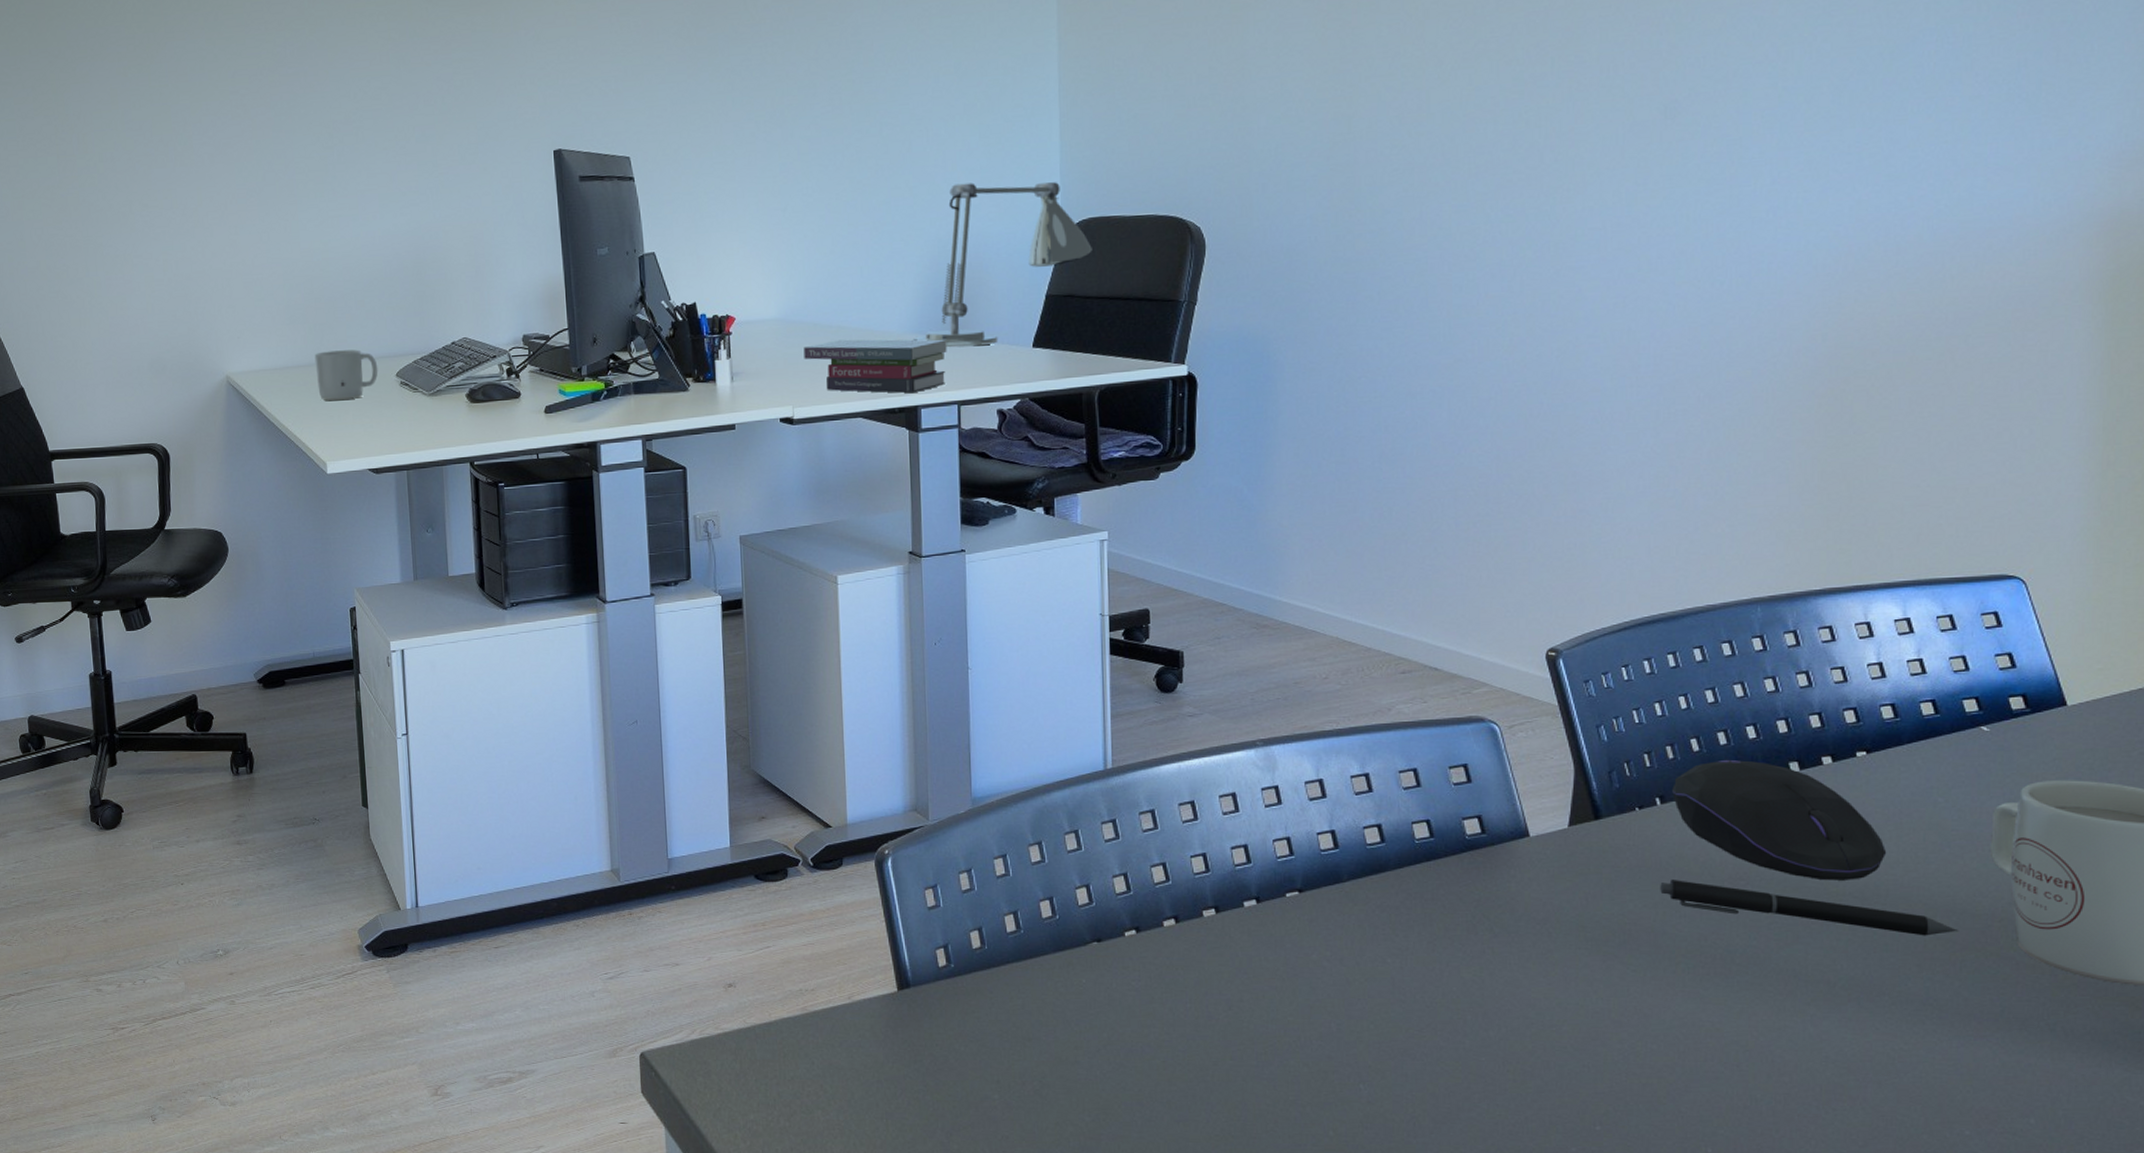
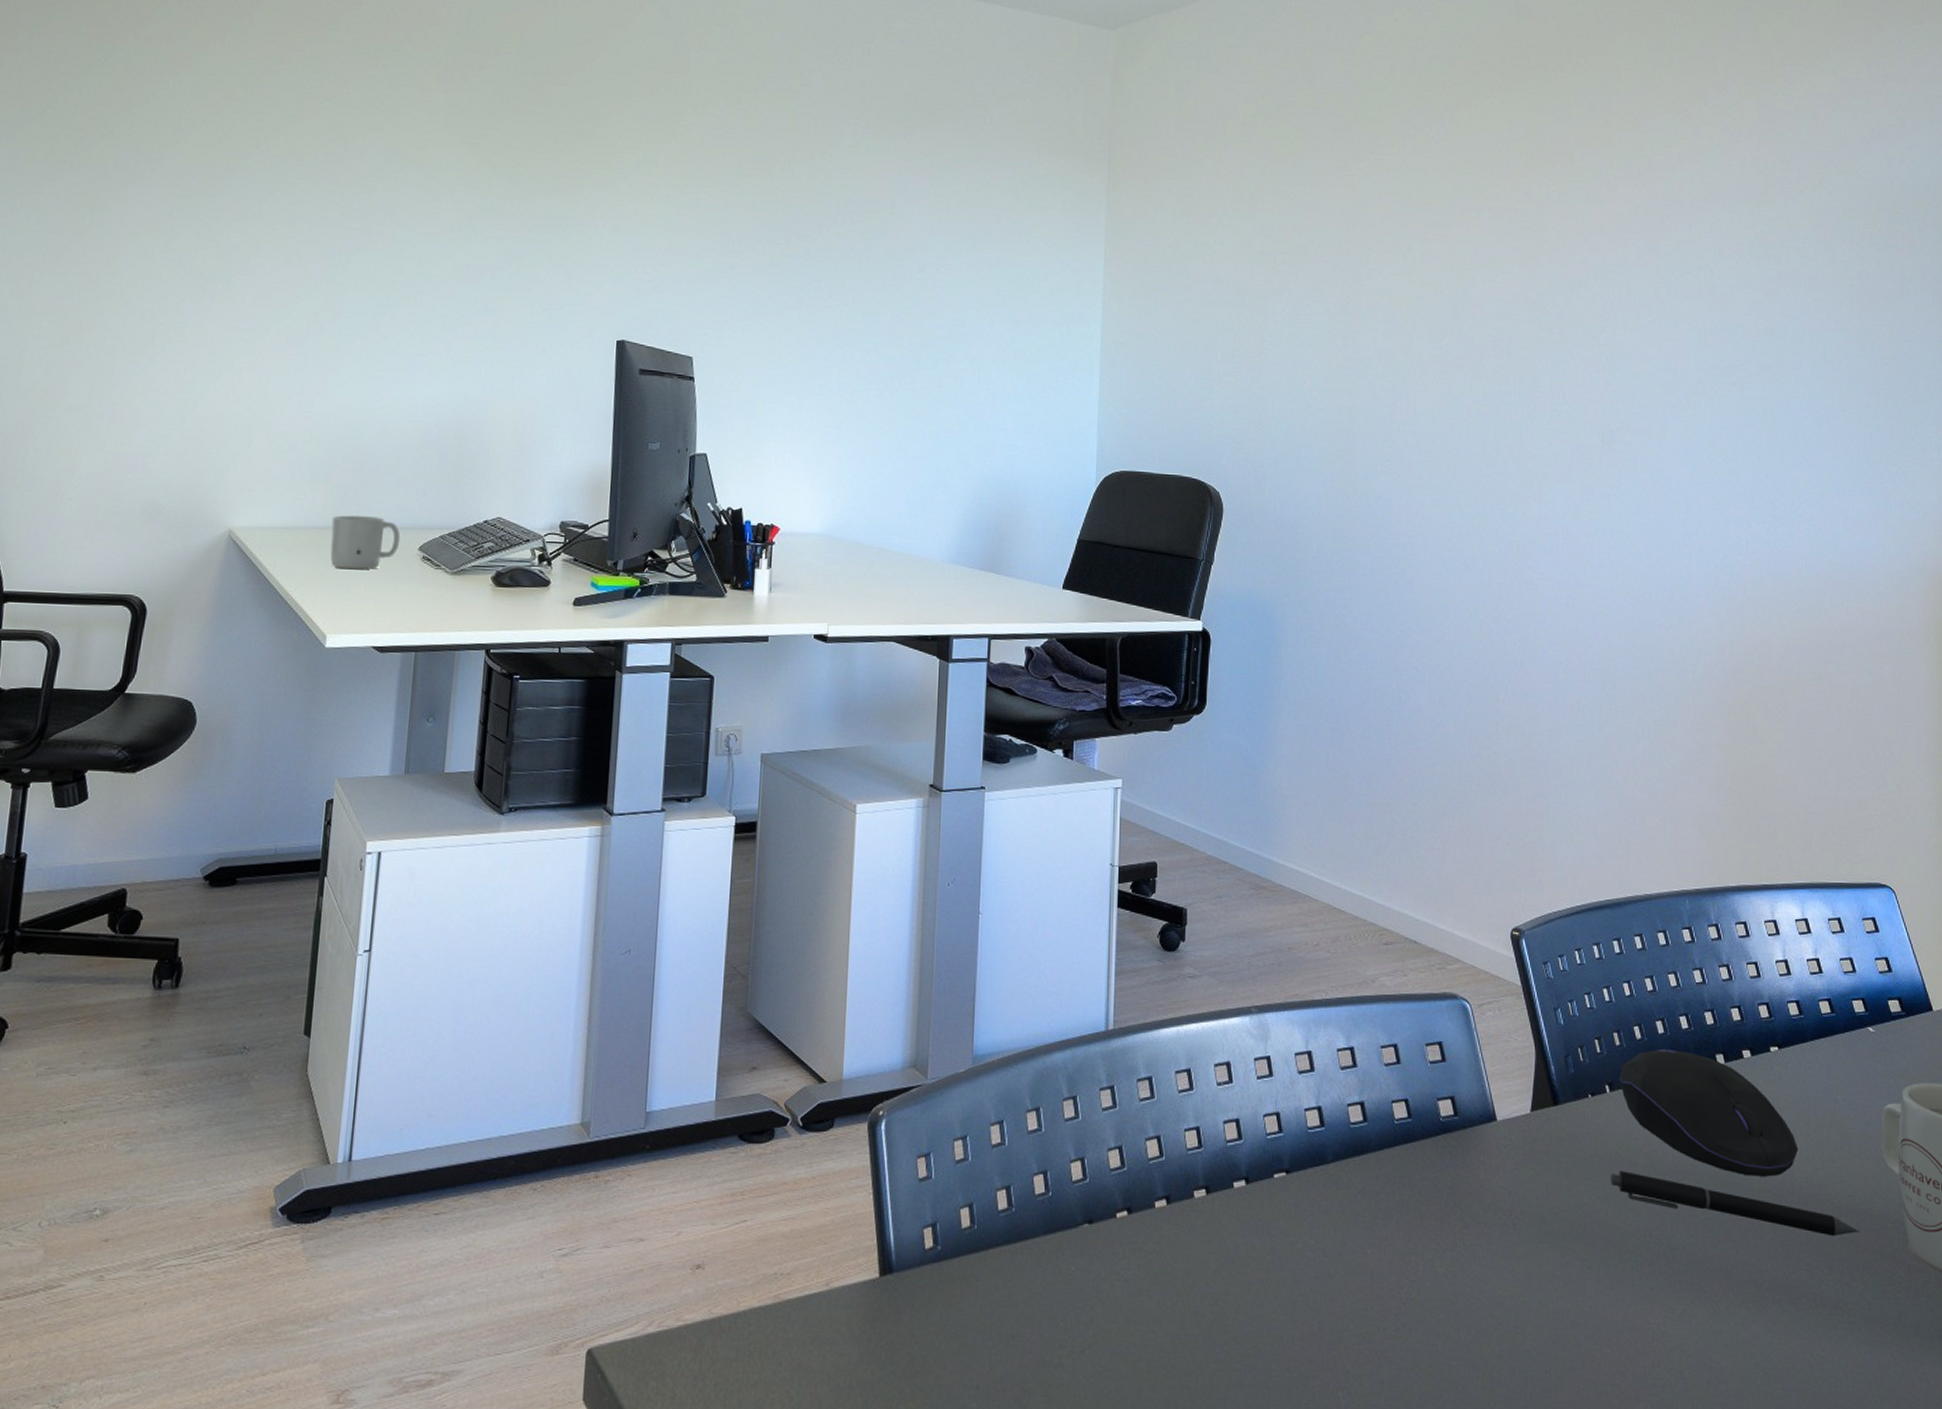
books: present [803,339,947,394] -> none [844,561,982,623]
desk lamp: present [912,182,1092,348] -> none [949,424,1122,583]

